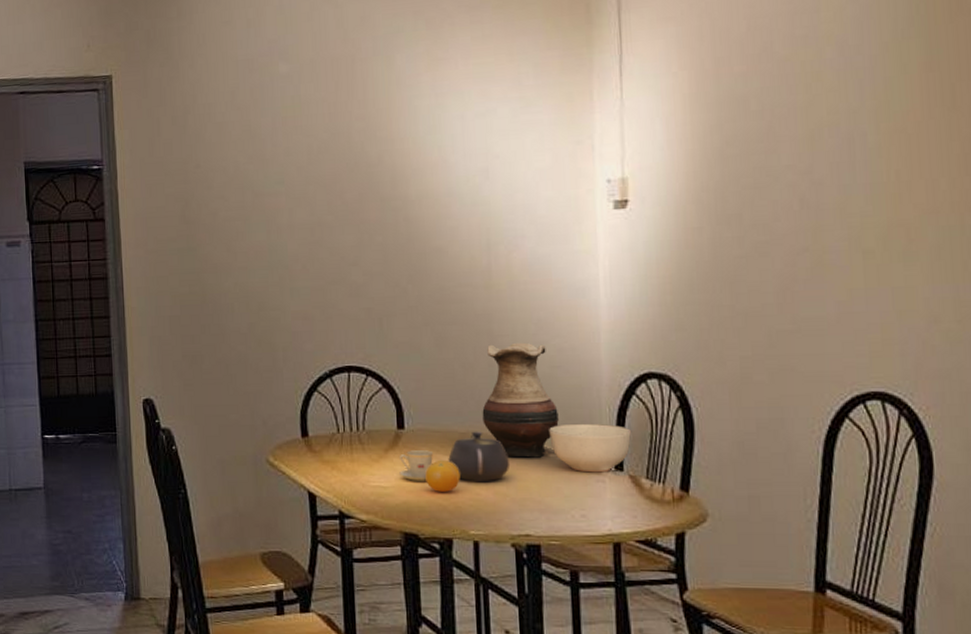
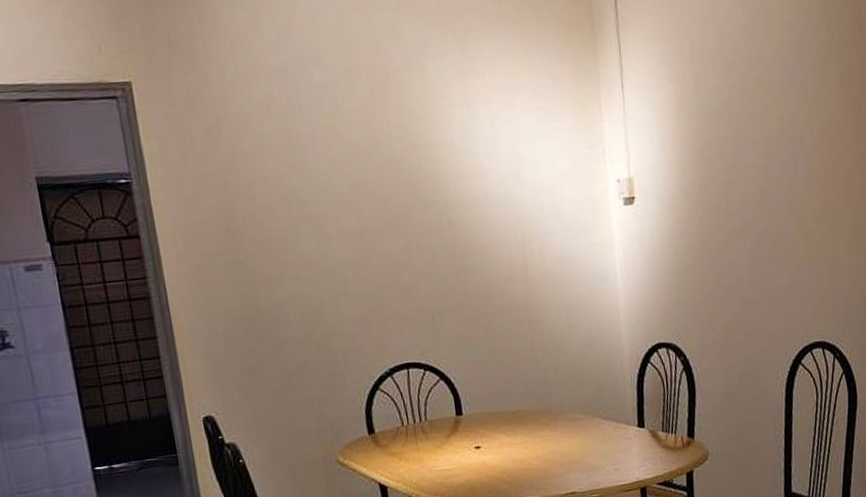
teacup: present [399,450,433,481] -> none [460,431,490,461]
fruit: present [425,460,460,492] -> none [484,438,515,467]
teapot: present [448,431,511,481] -> none [503,408,555,454]
vase: present [482,342,559,458] -> none [528,326,592,429]
bowl: present [549,423,632,473] -> none [584,389,649,433]

